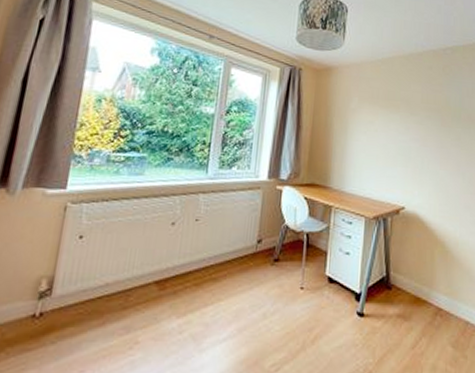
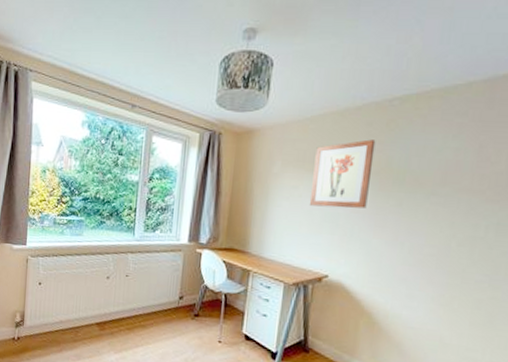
wall art: none [385,81,436,142] -> present [310,139,376,209]

